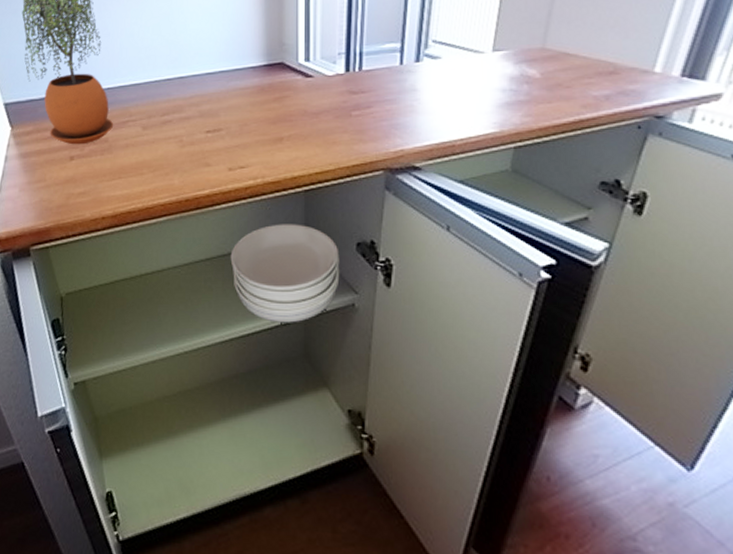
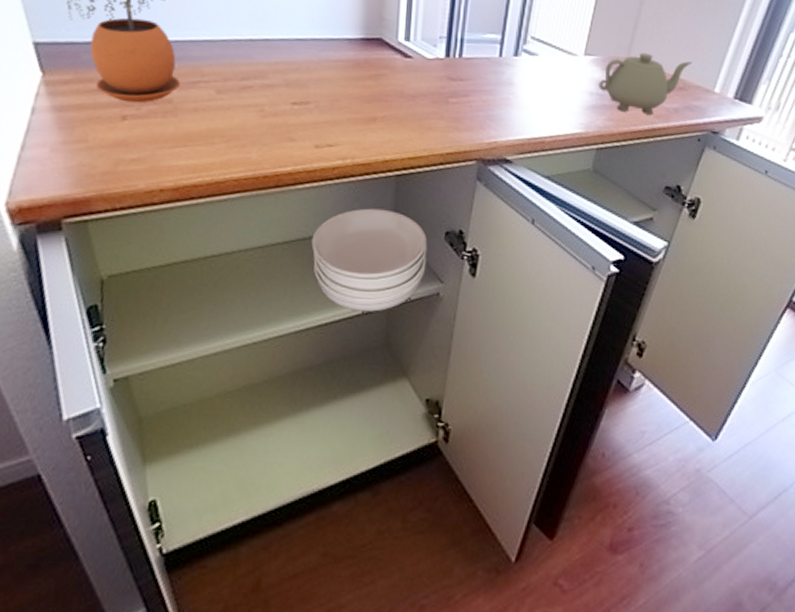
teapot: none [511,39,624,106] -> present [599,52,693,115]

